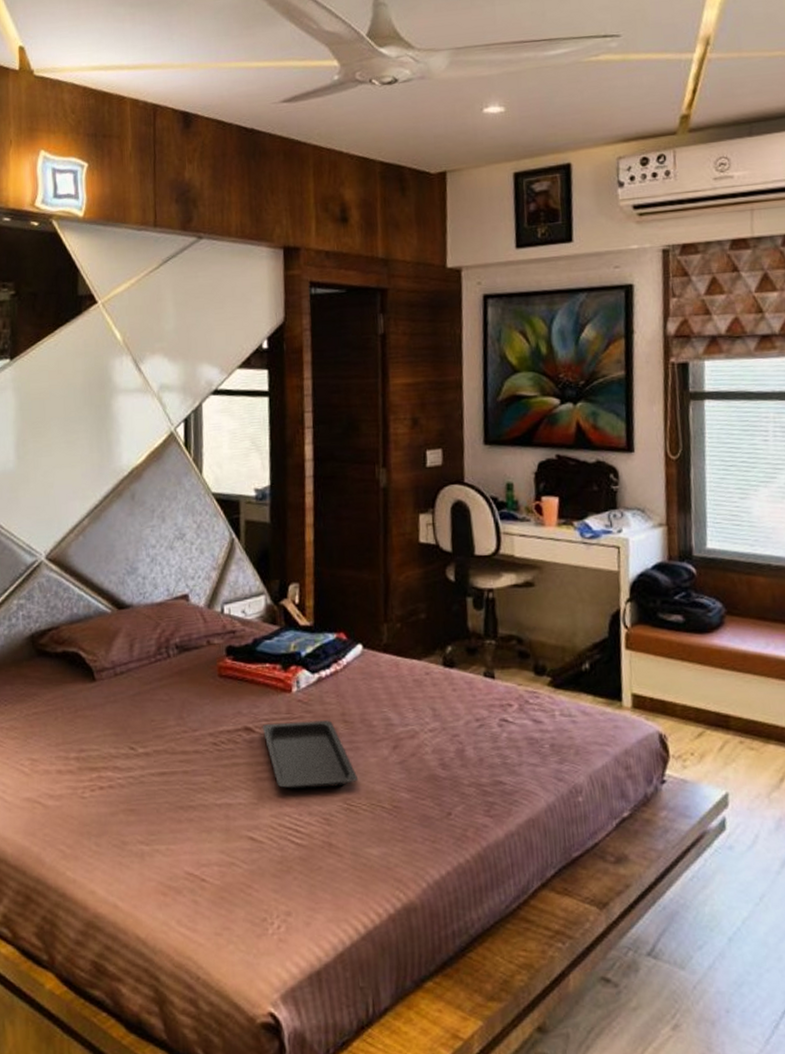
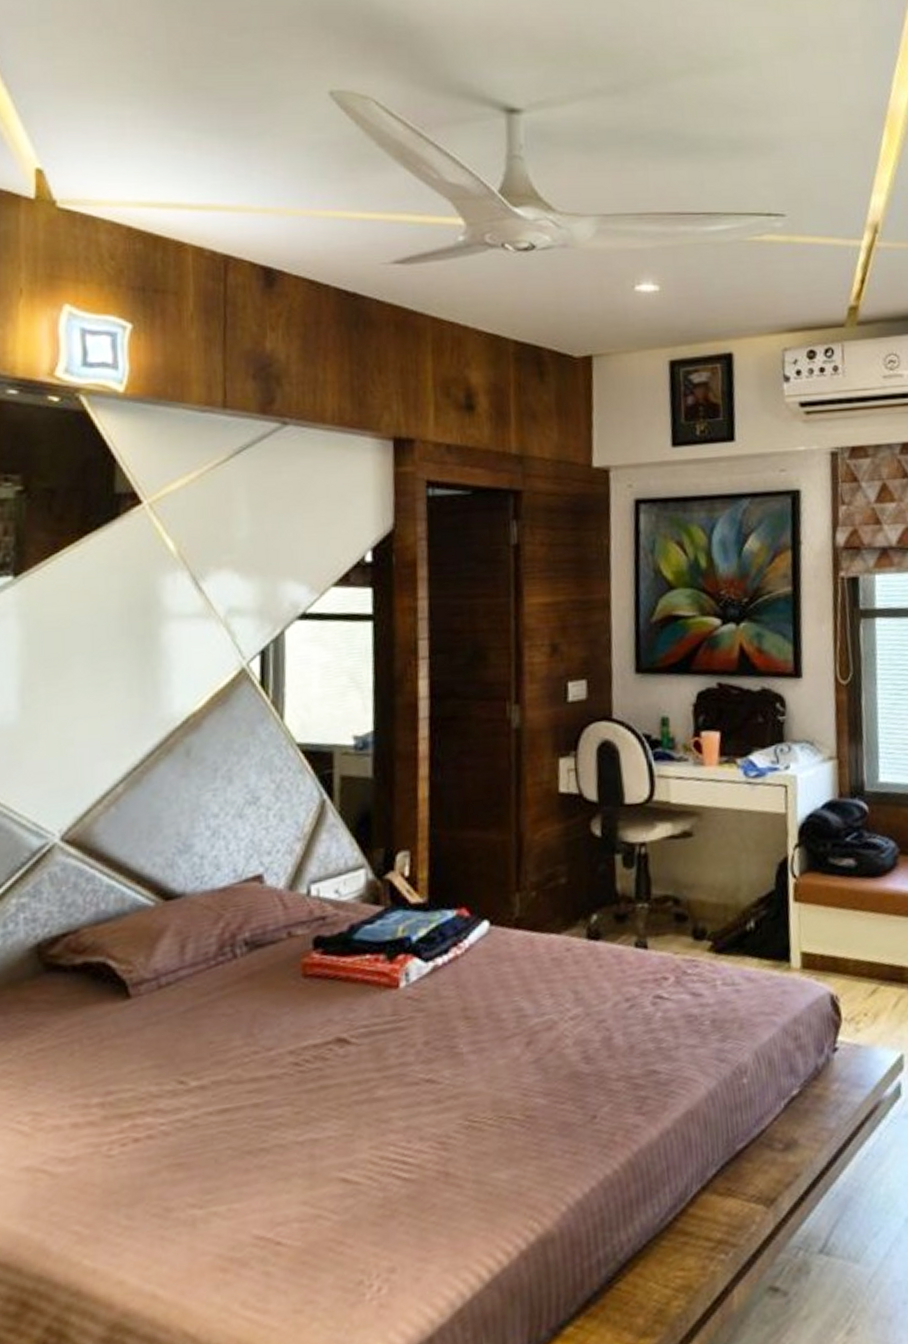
serving tray: present [262,720,359,790] -> none [359,1018,484,1112]

